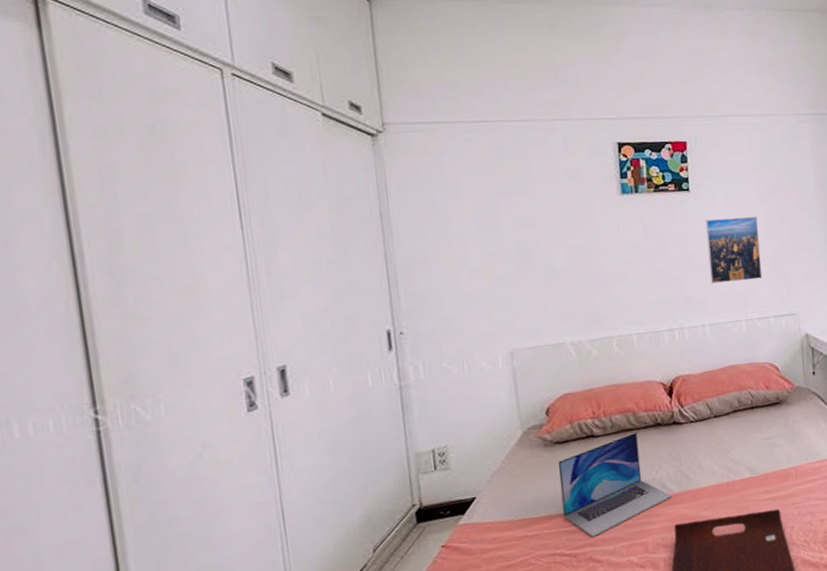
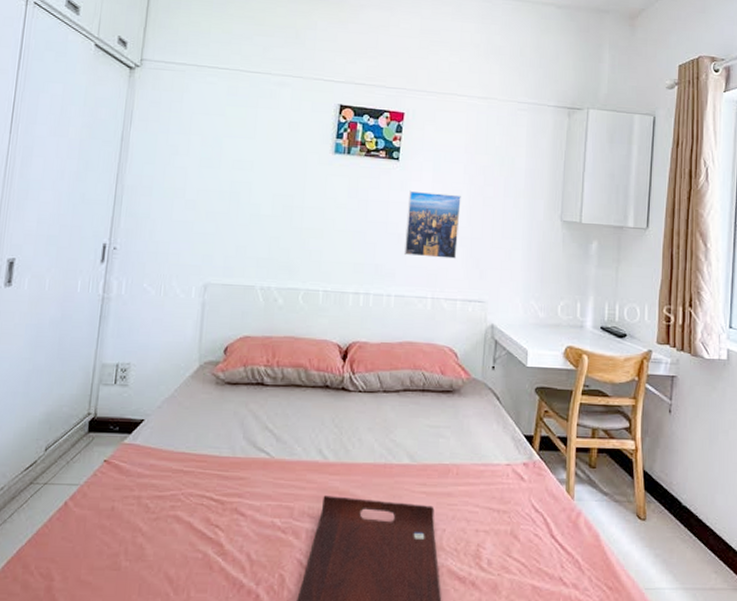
laptop: present [558,433,672,537] -> none [220,390,327,487]

